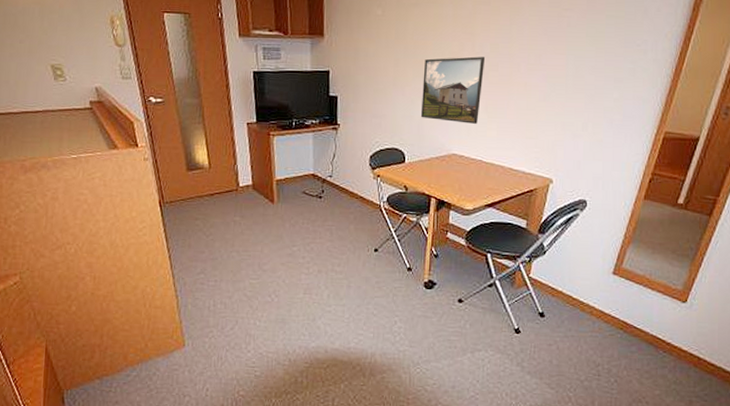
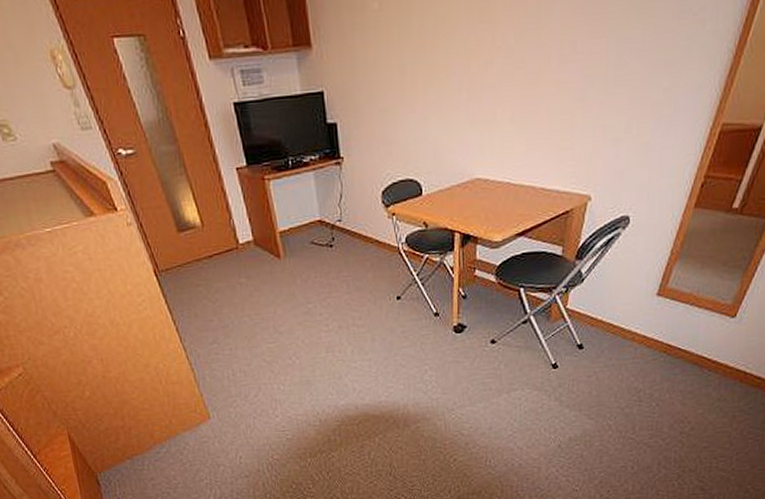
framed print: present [420,56,485,124] -> none [435,52,508,140]

